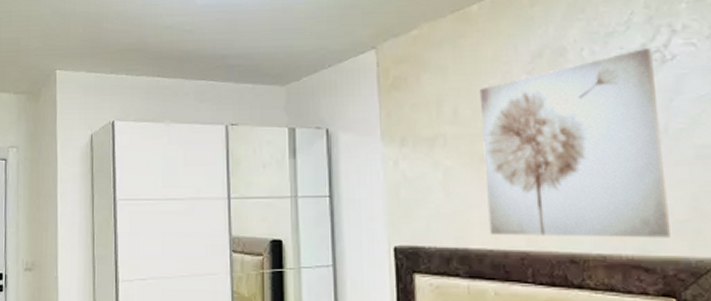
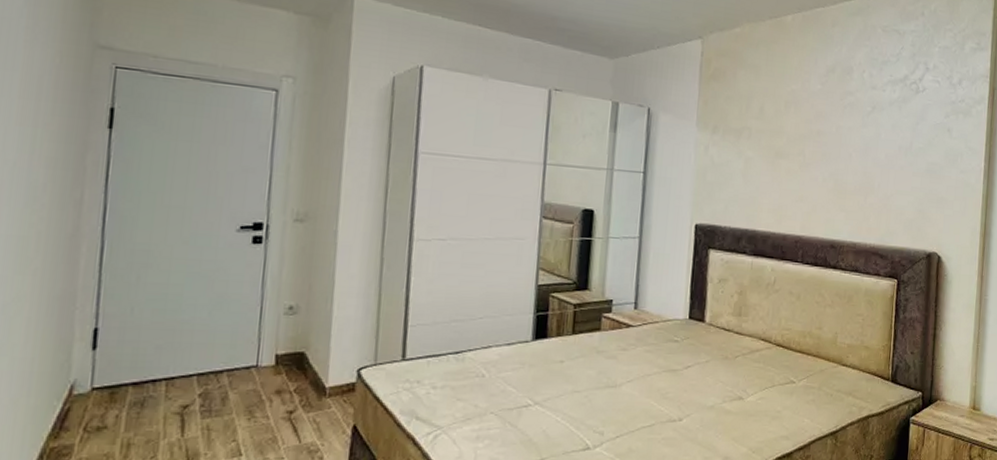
wall art: present [479,48,670,238] -> none [774,79,911,232]

